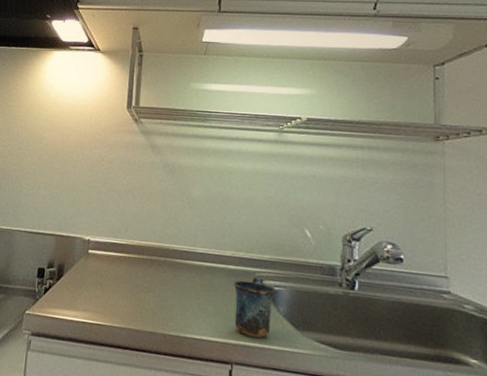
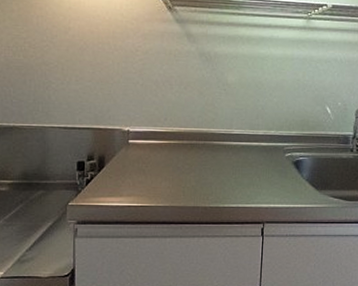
mug: present [233,277,277,338] -> none [265,151,301,199]

